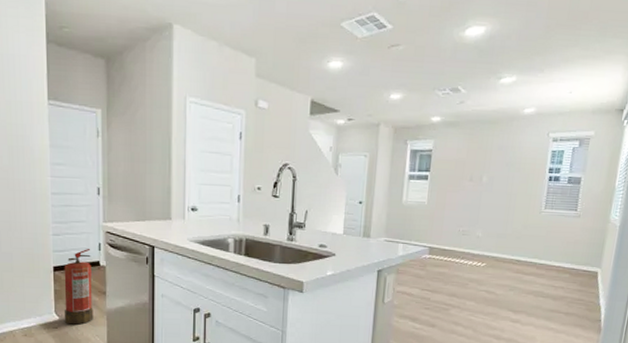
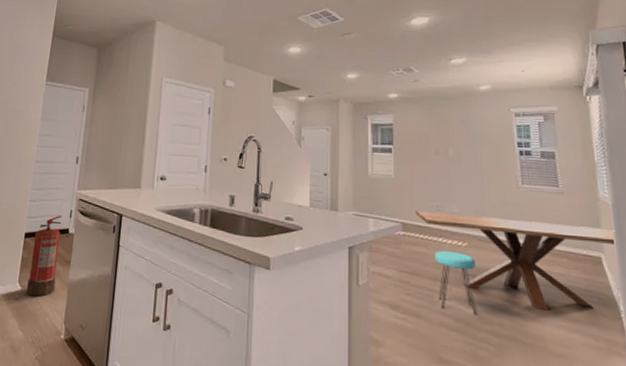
dining table: none [443,236,616,316] -> present [416,211,617,310]
stool: none [453,270,490,322] -> present [435,250,476,314]

